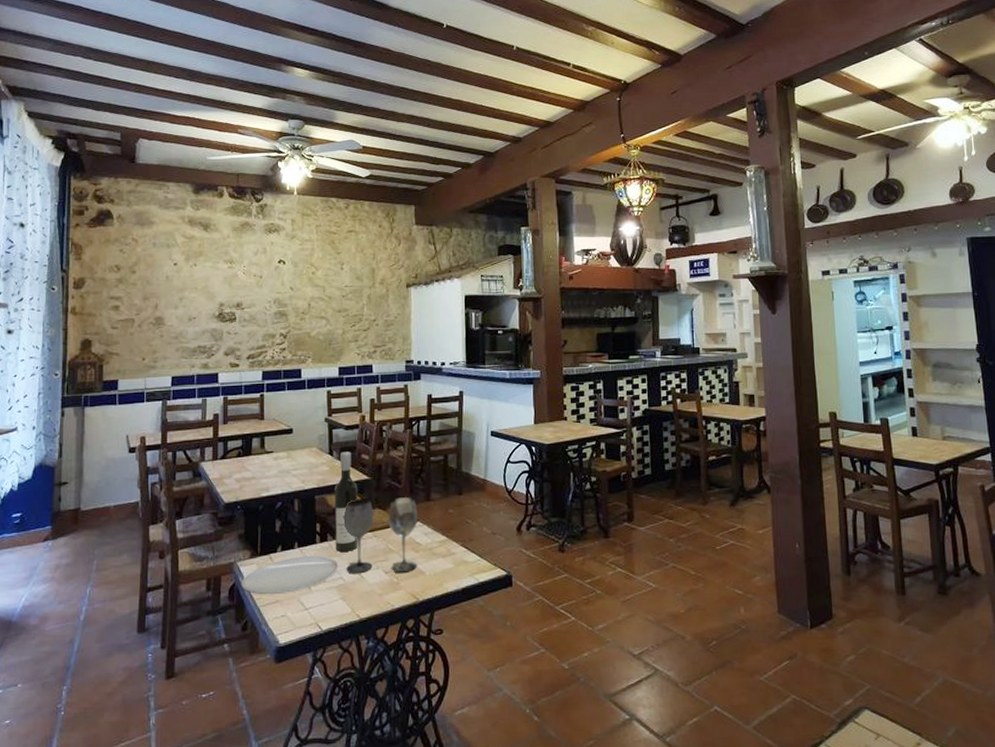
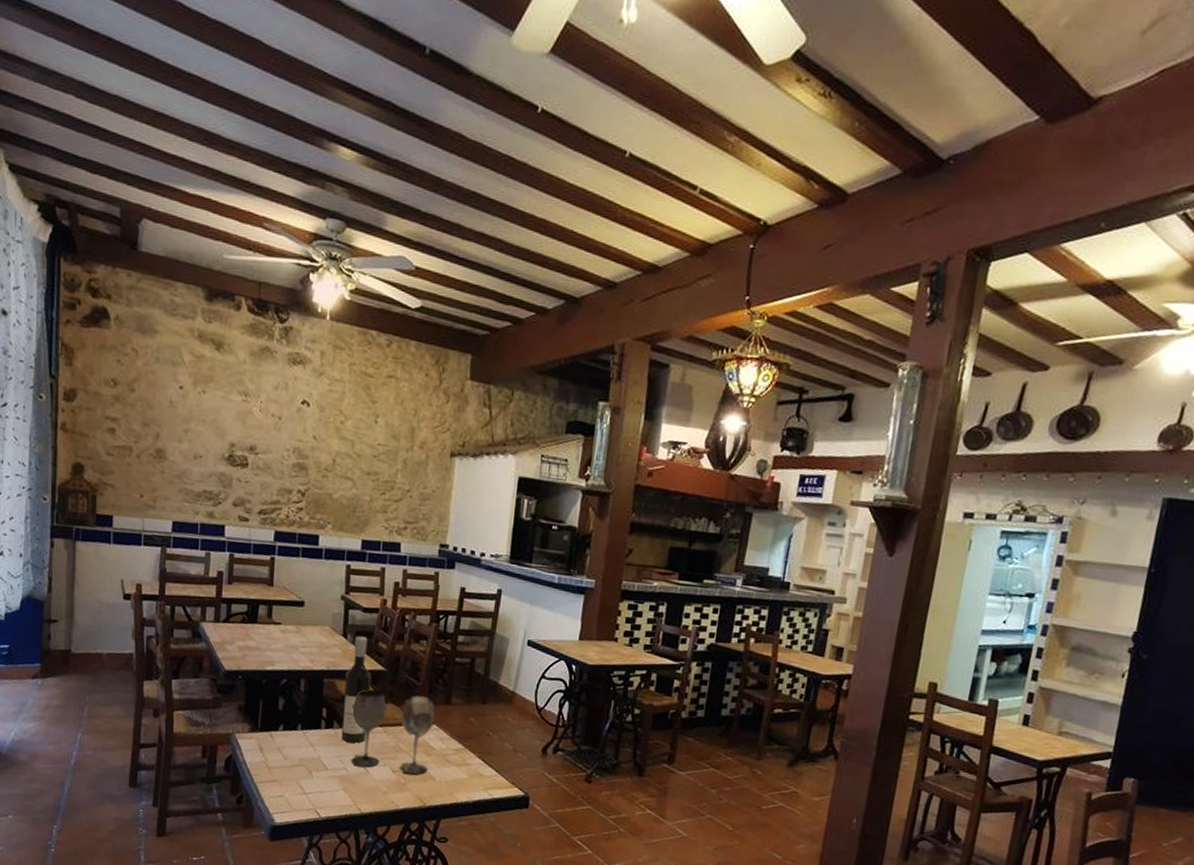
plate: present [242,556,339,595] -> none [239,738,344,775]

